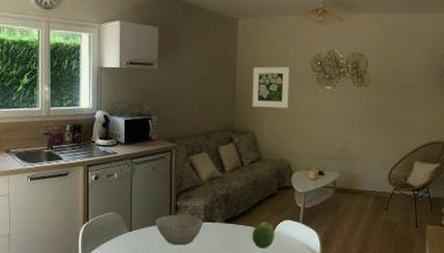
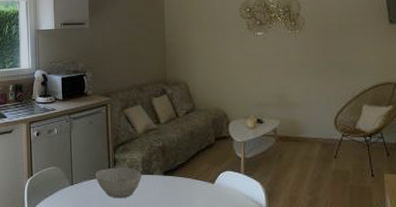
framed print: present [252,66,290,108] -> none [181,15,220,58]
fruit: present [252,221,274,249] -> none [192,173,215,201]

